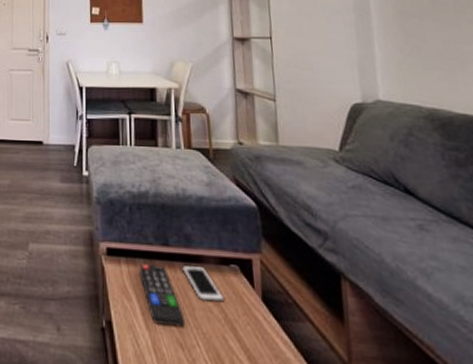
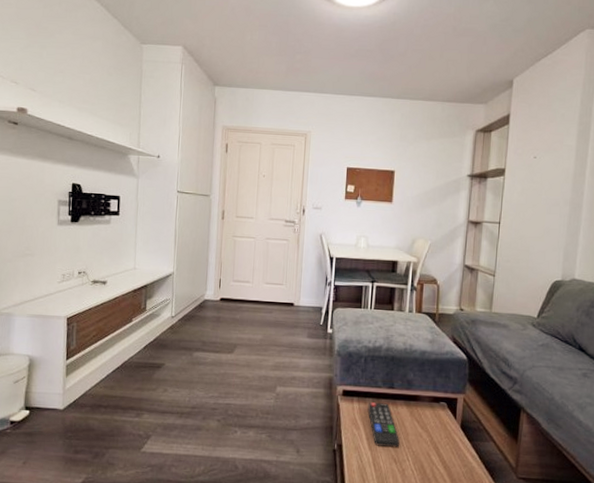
cell phone: present [182,265,225,303] -> none [402,402,433,429]

